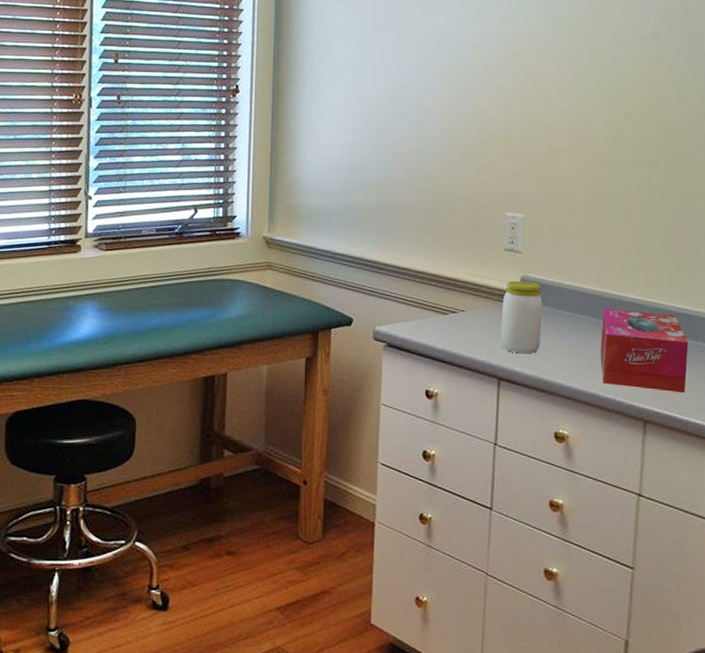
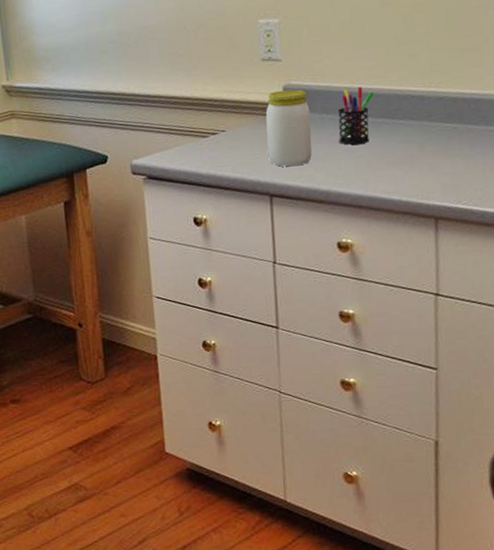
pen holder: none [566,287,600,341] -> present [337,86,374,145]
tissue box: present [600,308,689,393] -> none [378,101,479,186]

